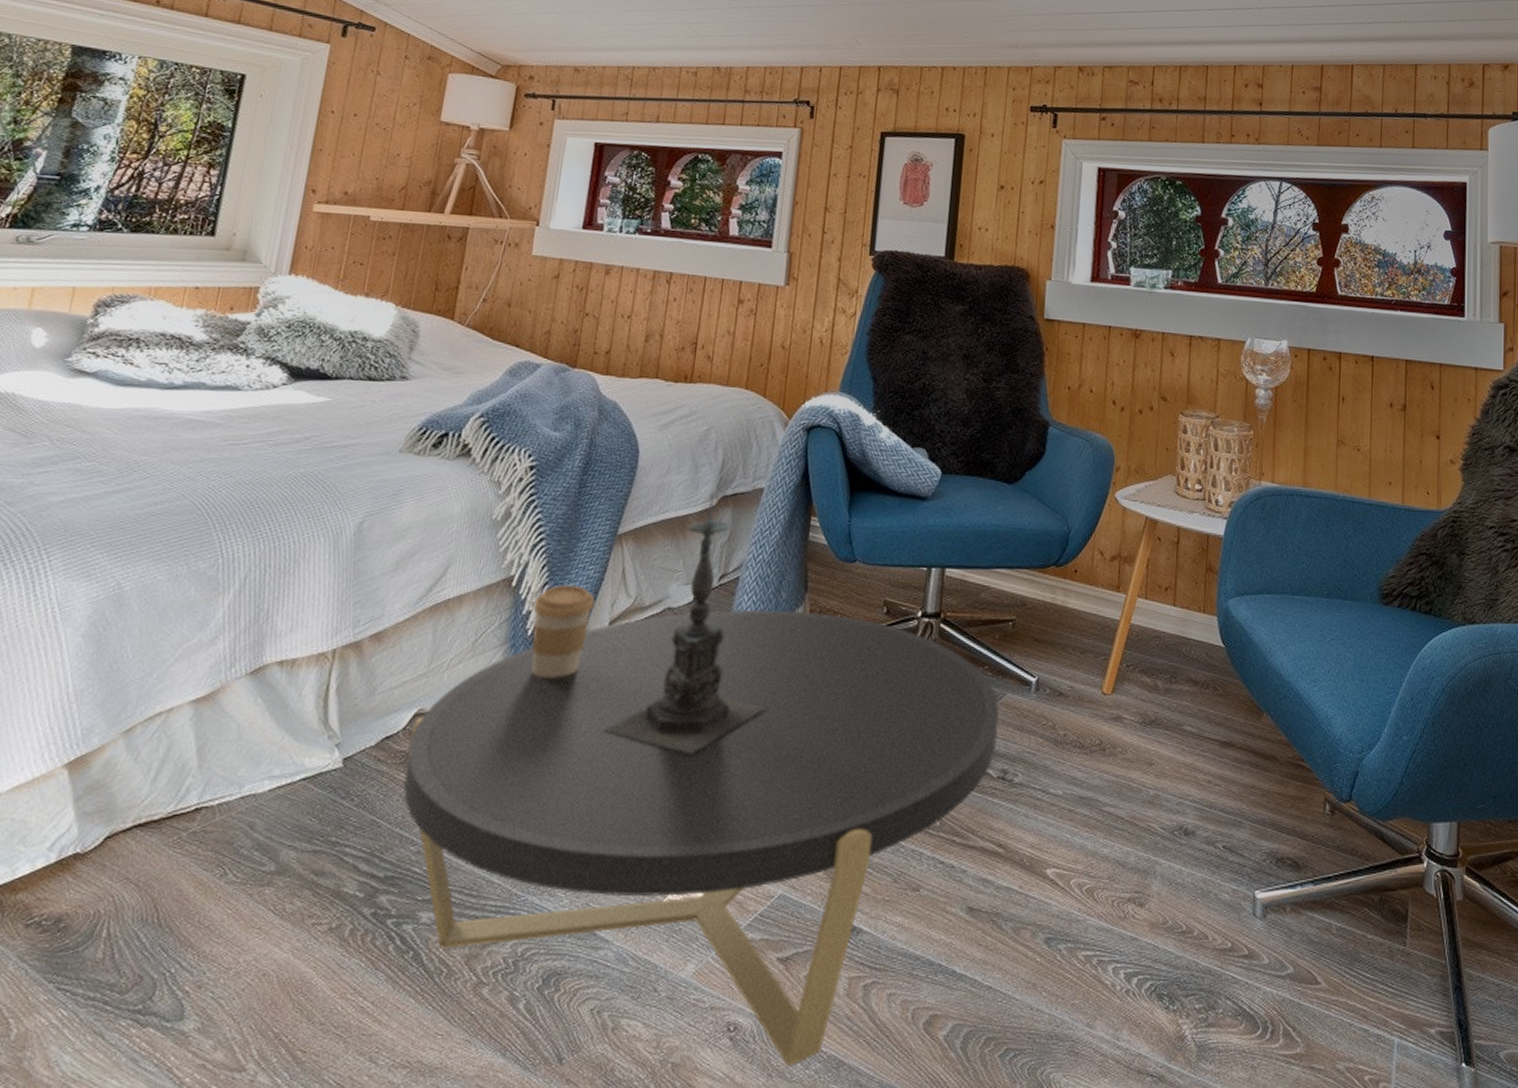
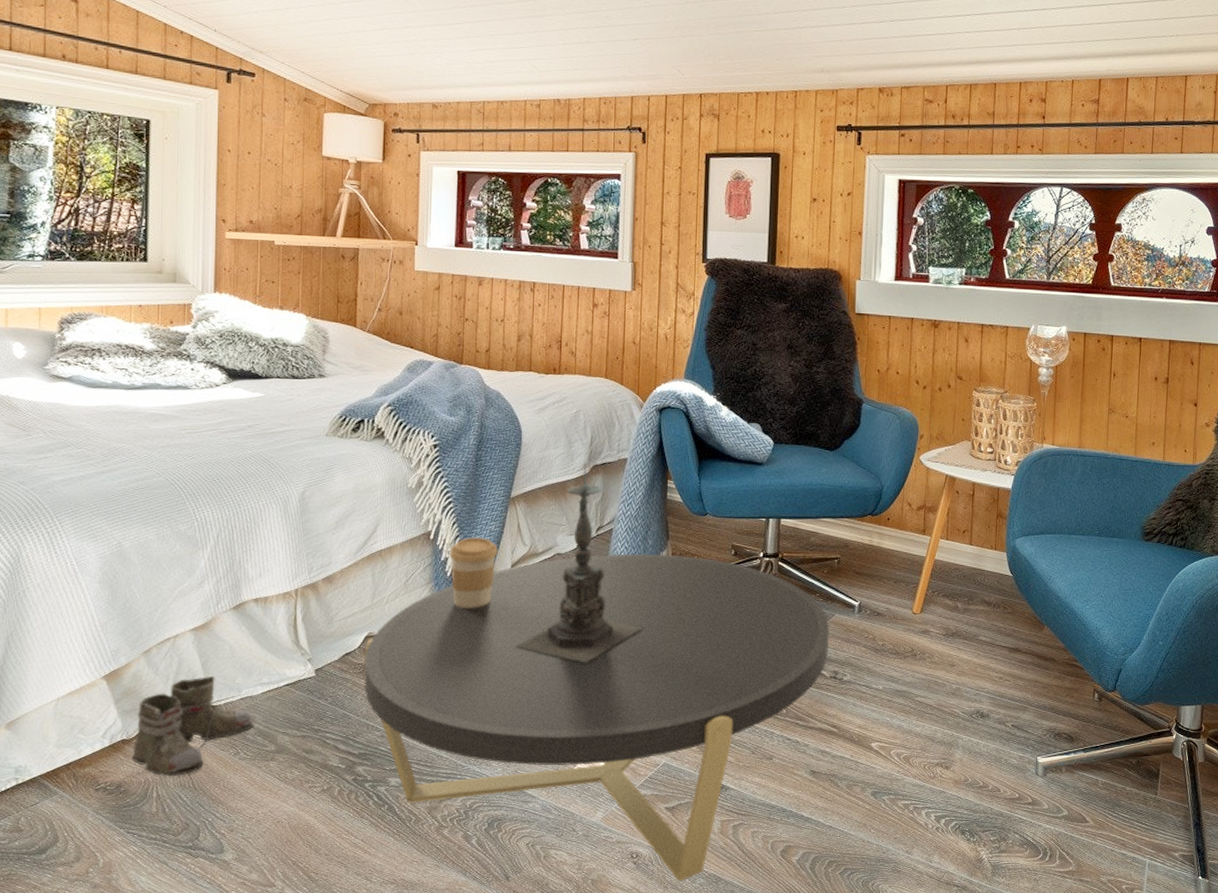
boots: none [61,764,252,914] -> present [120,675,253,781]

